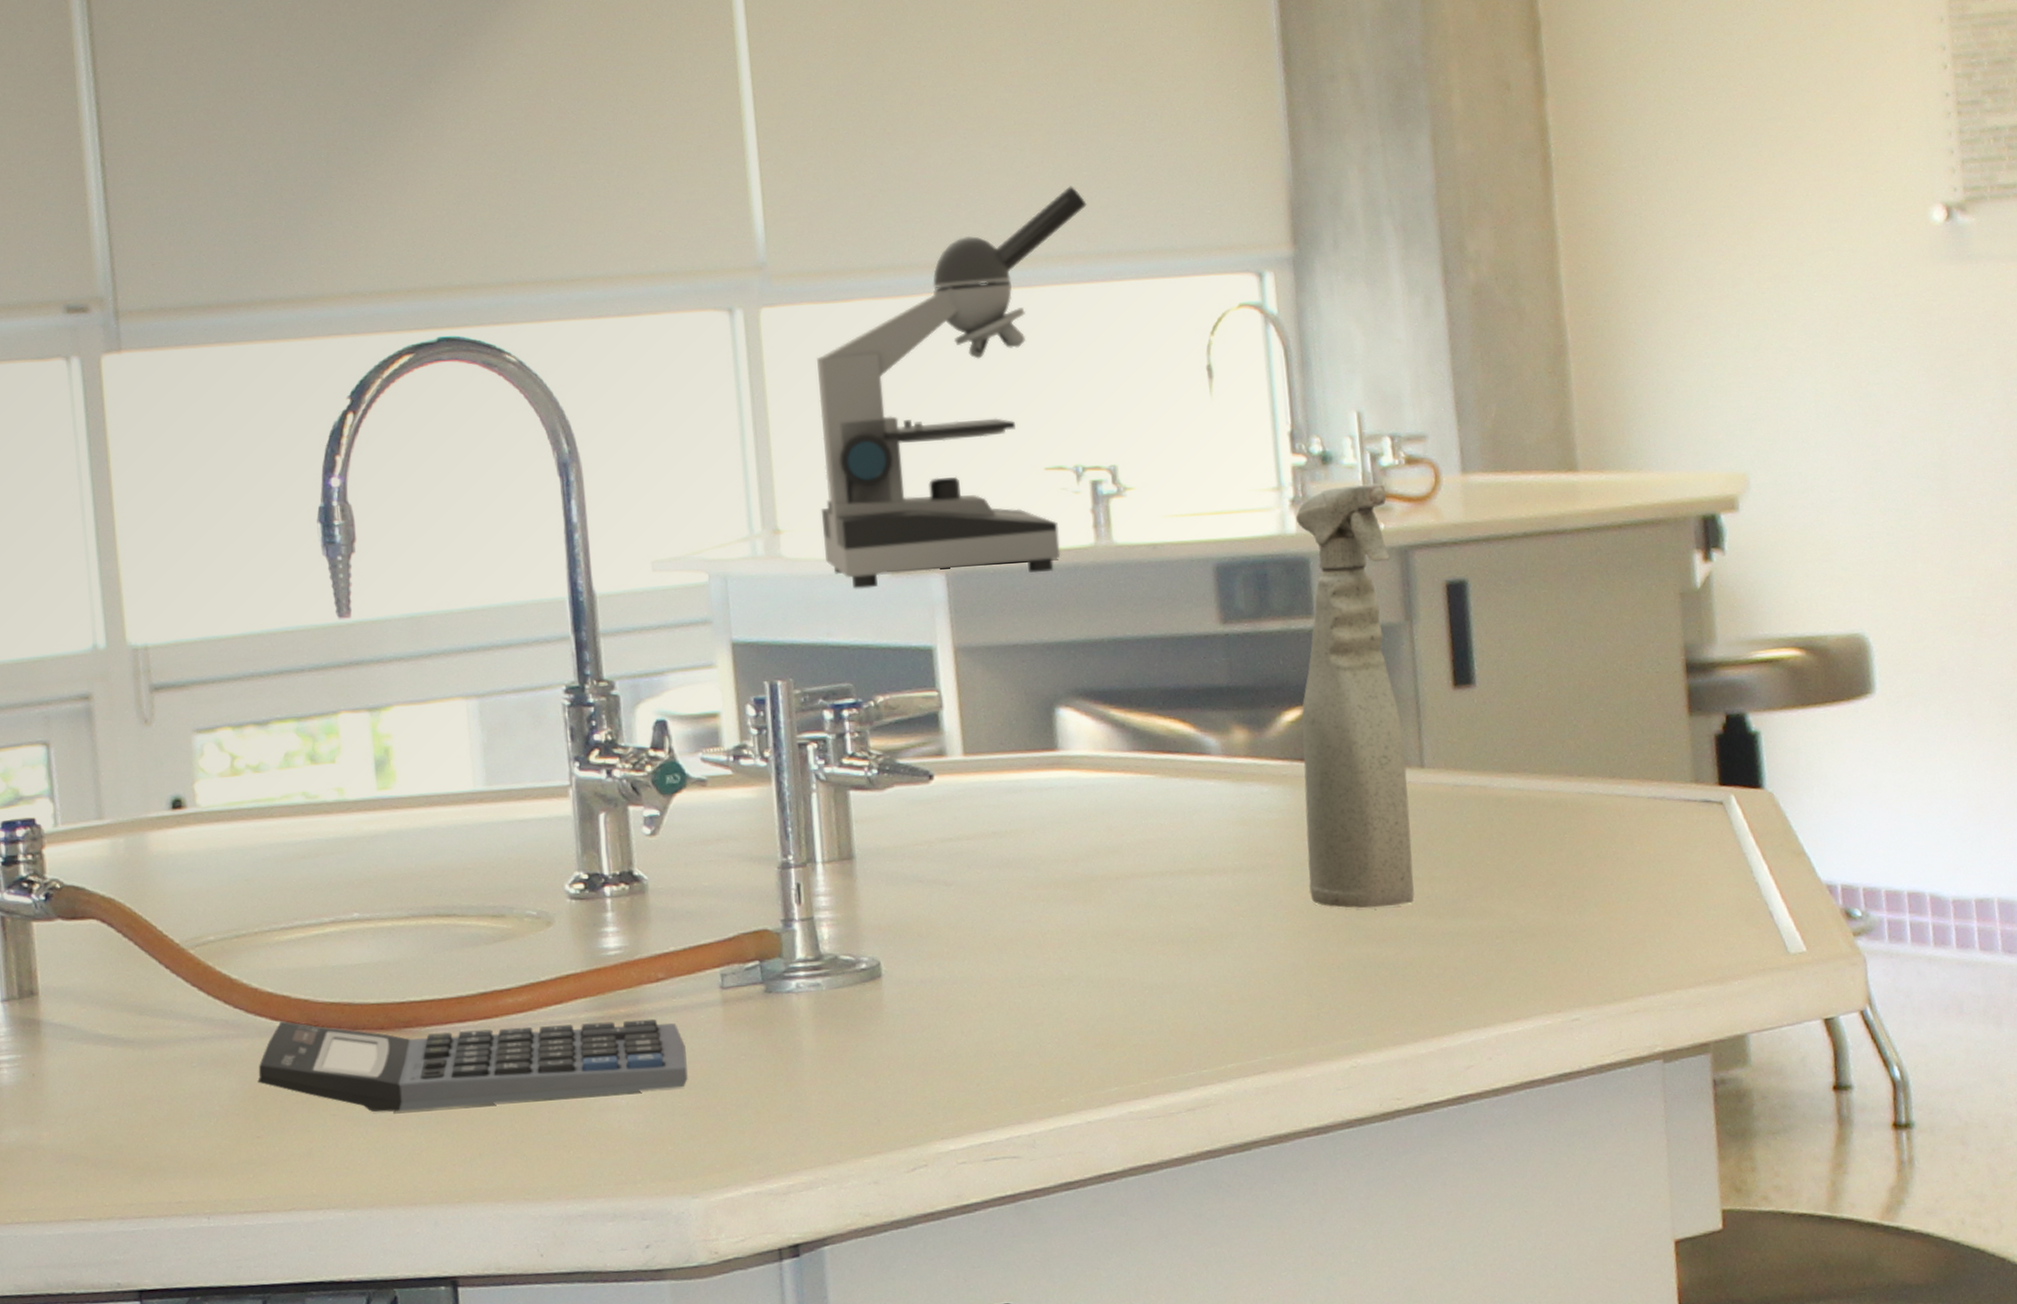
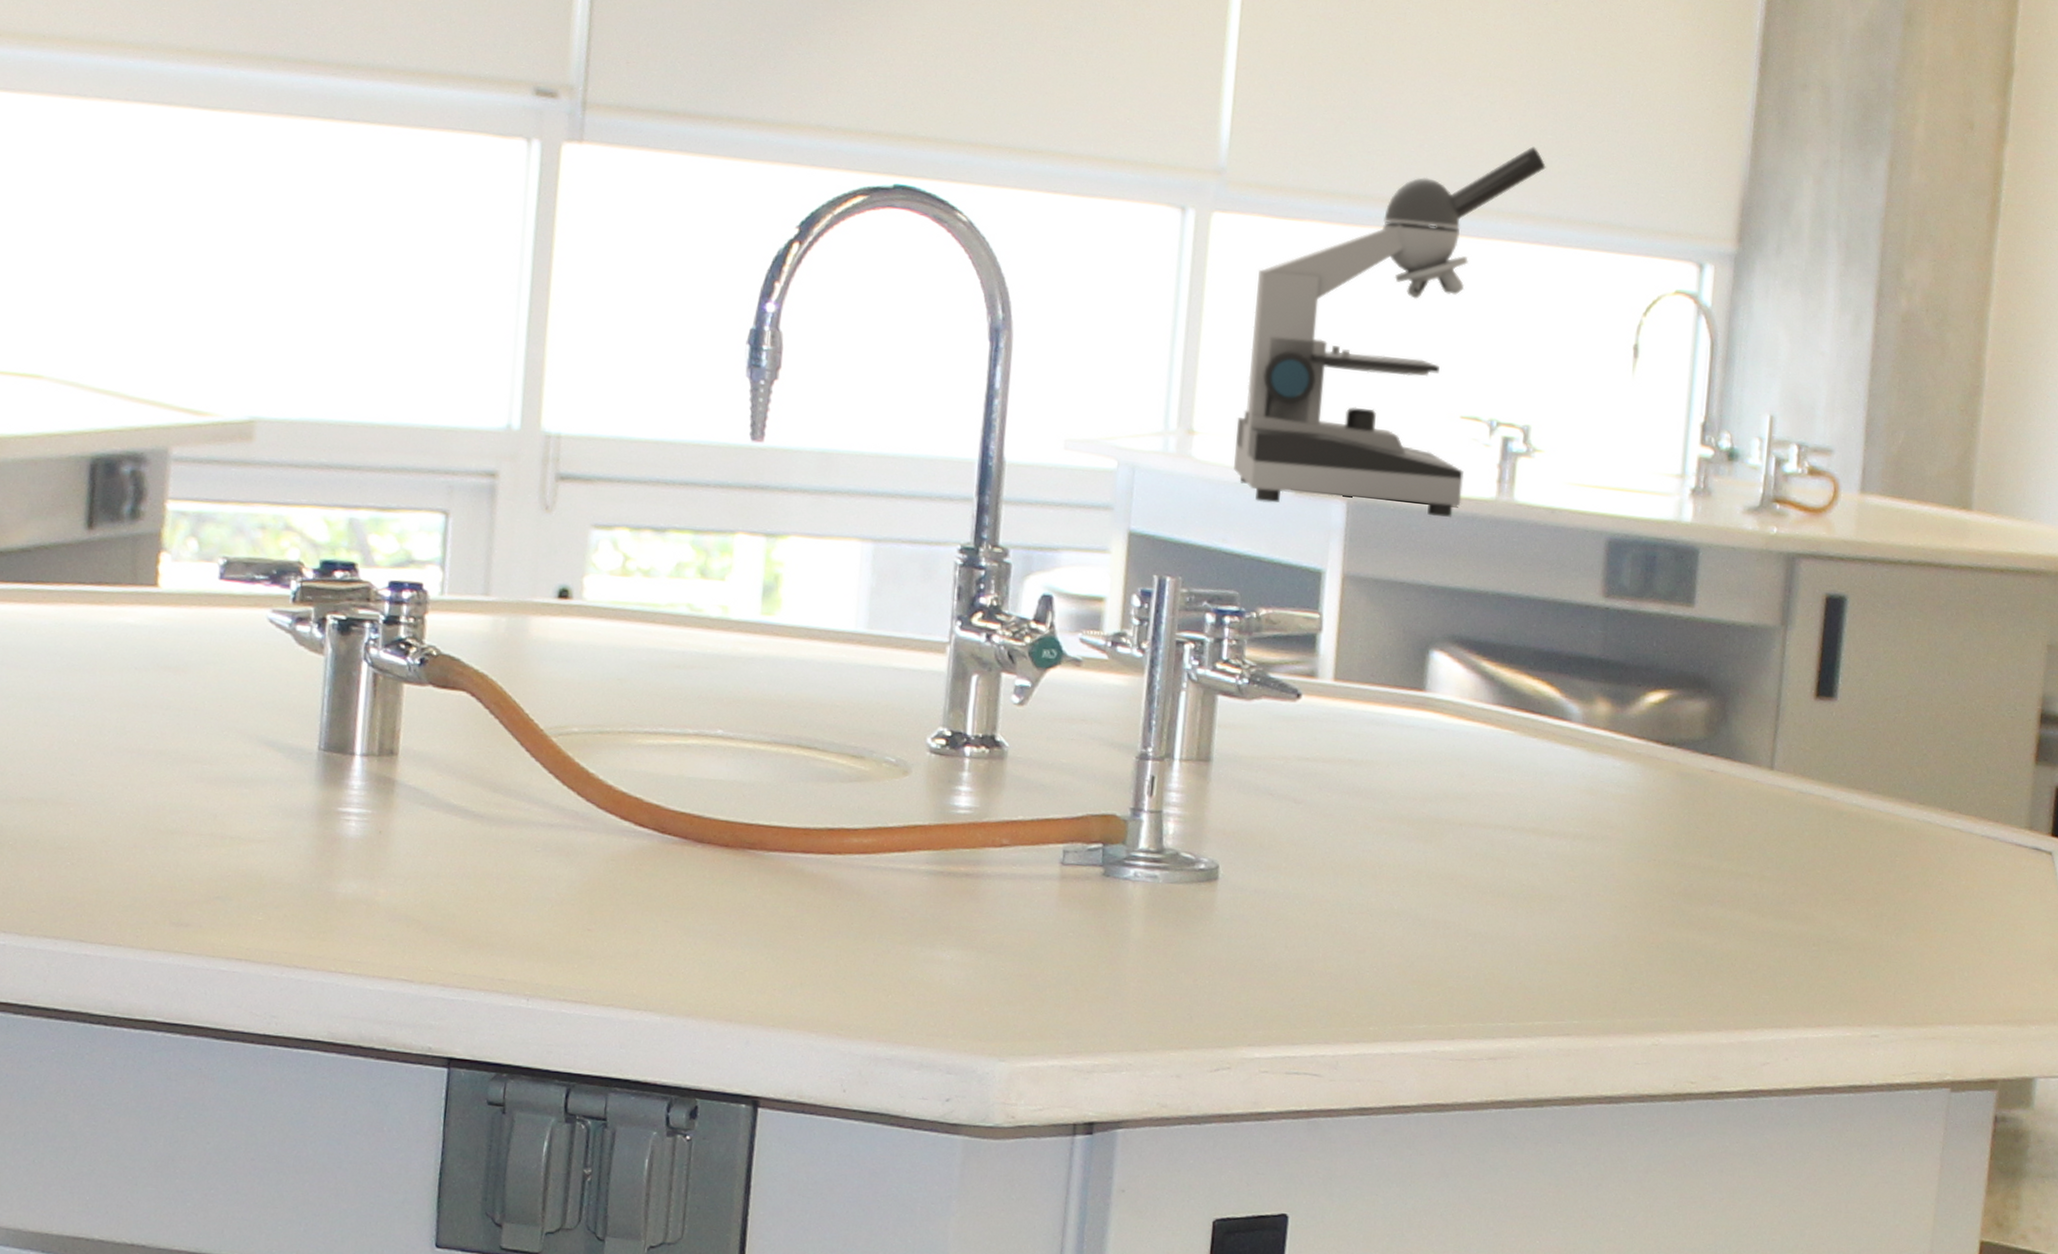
calculator: present [257,1018,688,1113] -> none [597,822,1017,953]
spray bottle: present [1295,483,1415,909] -> none [1643,484,1785,898]

